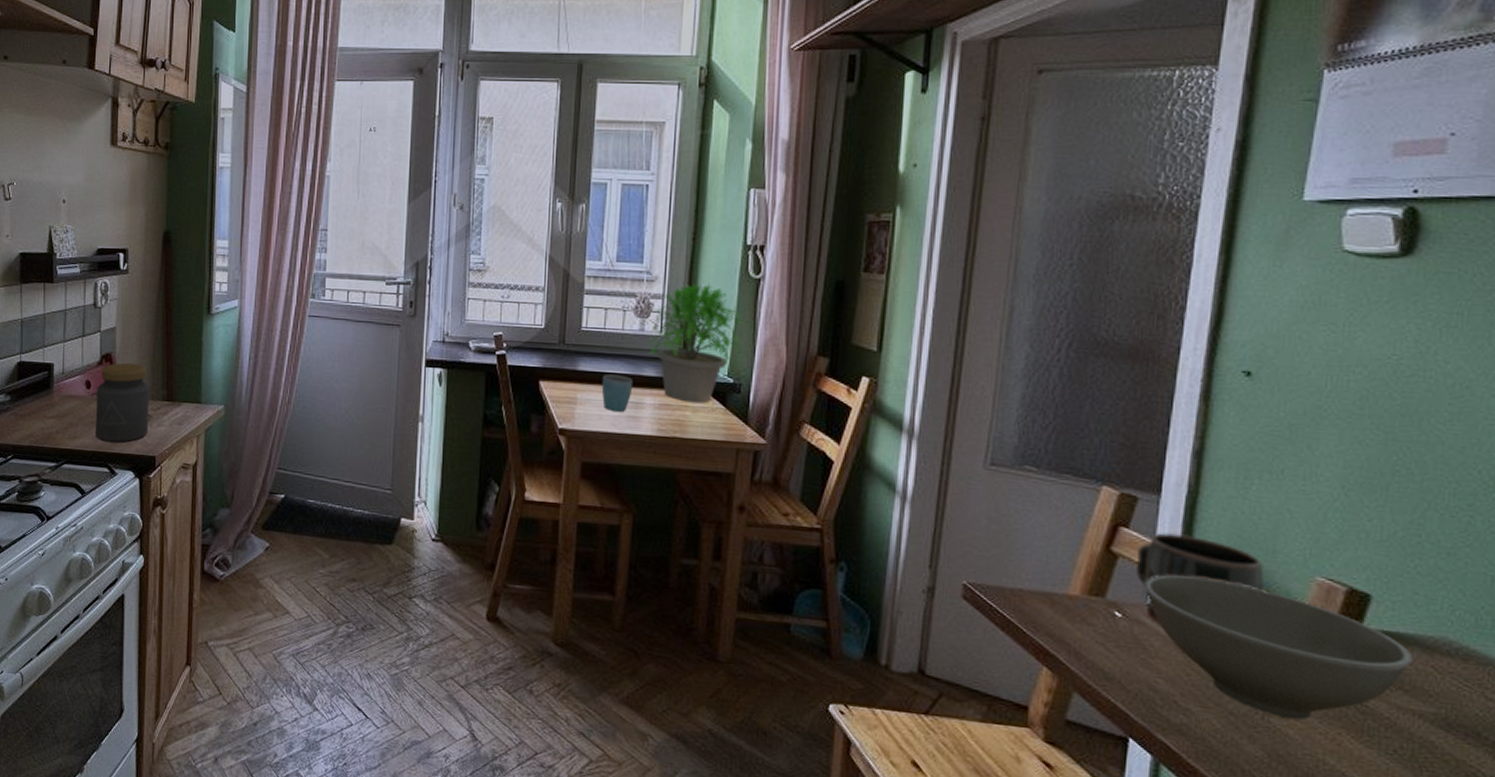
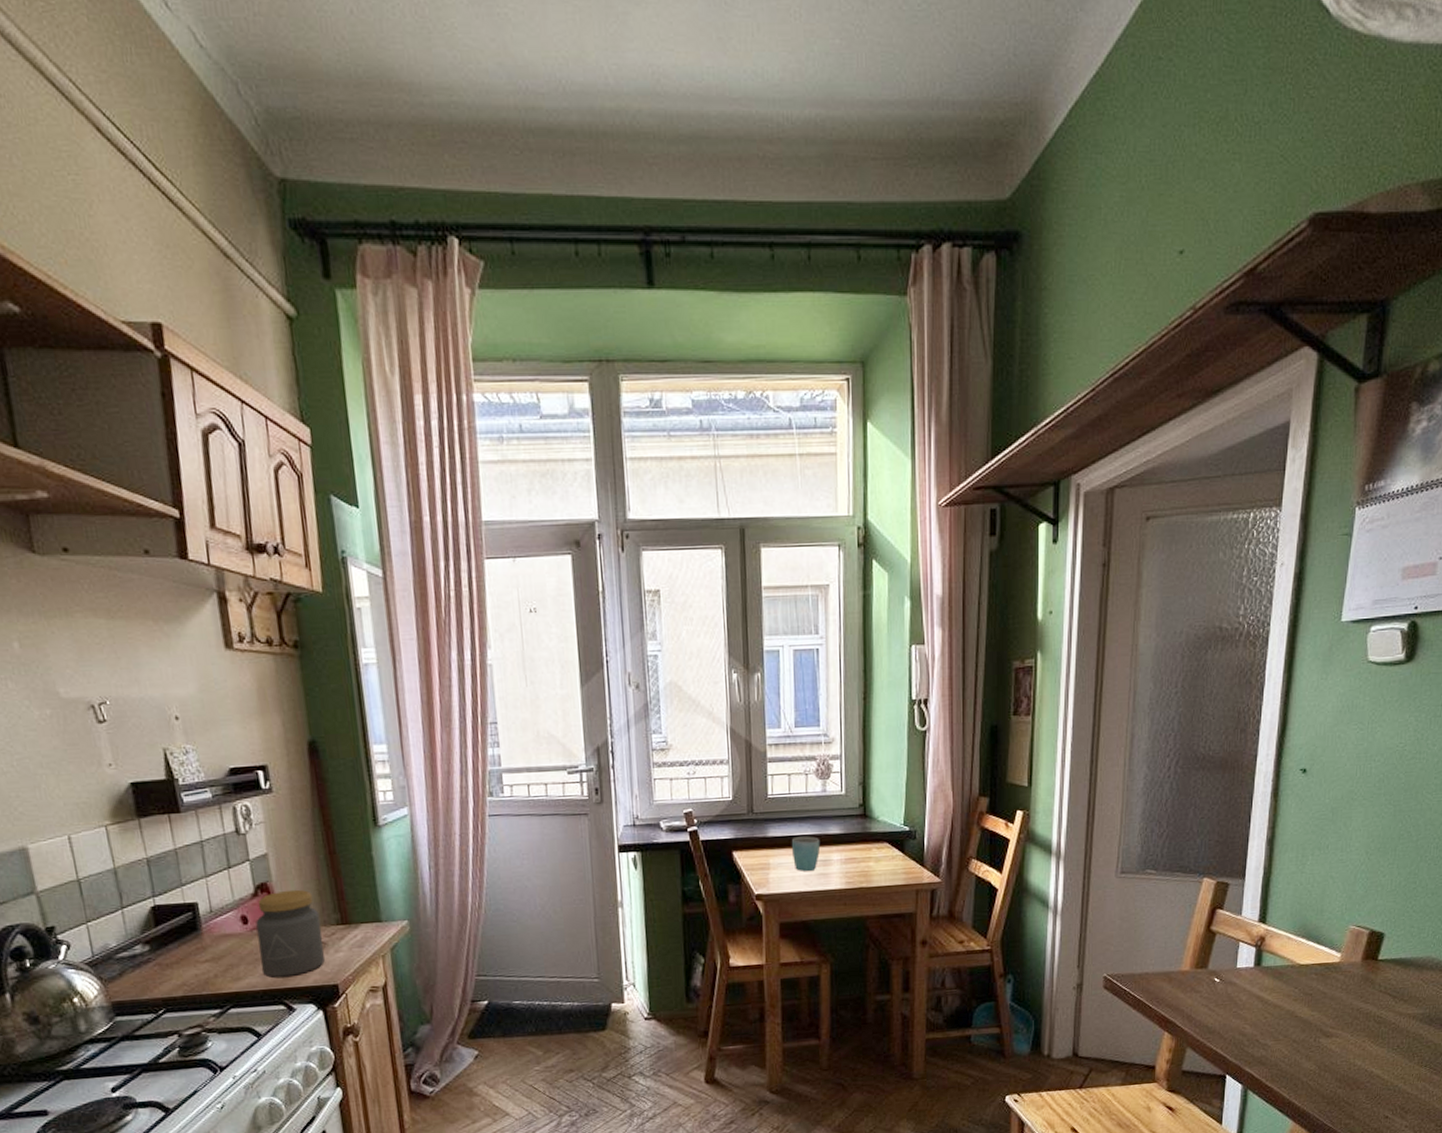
potted plant: present [649,282,746,404] -> none [829,739,916,854]
mug: present [1136,533,1265,624] -> none [1229,908,1316,982]
bowl: present [1145,574,1413,720] -> none [1235,939,1410,1037]

